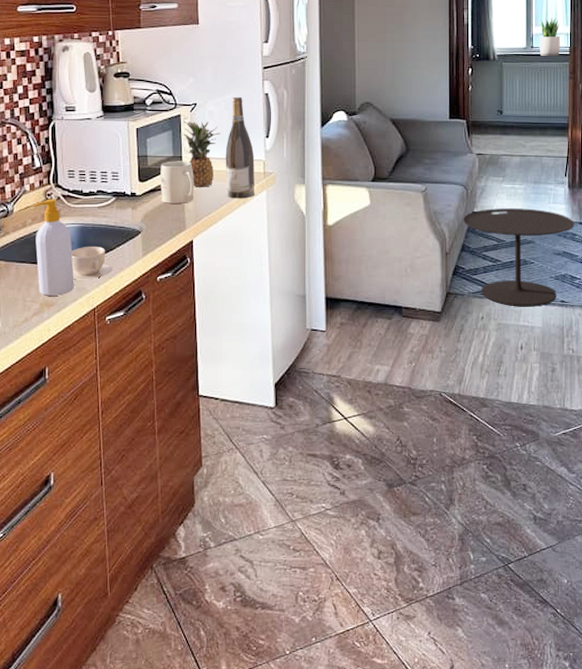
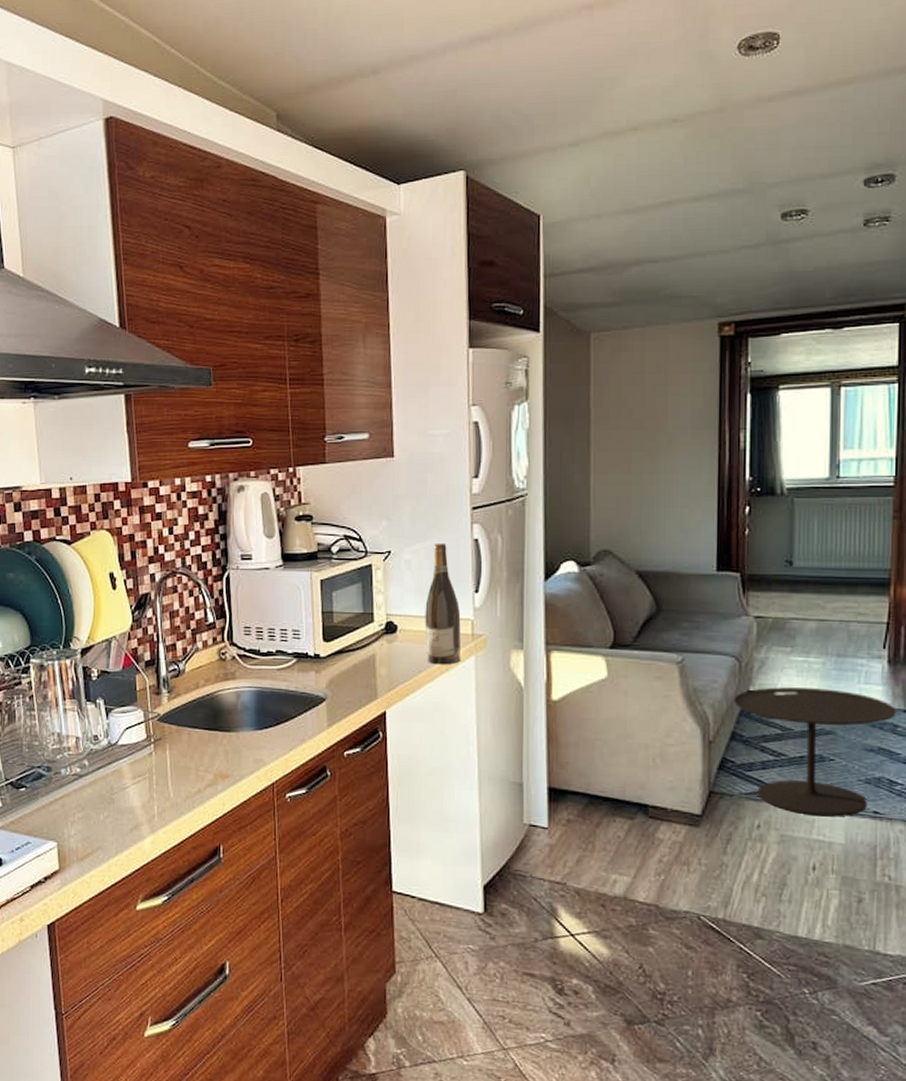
soap bottle: present [34,199,74,296] -> none [207,658,251,767]
teacup: present [71,246,113,280] -> none [248,713,294,751]
mug: present [160,161,195,203] -> none [348,618,389,668]
fruit: present [183,122,221,187] -> none [375,573,420,650]
planter: present [539,17,560,56] -> none [849,437,880,489]

